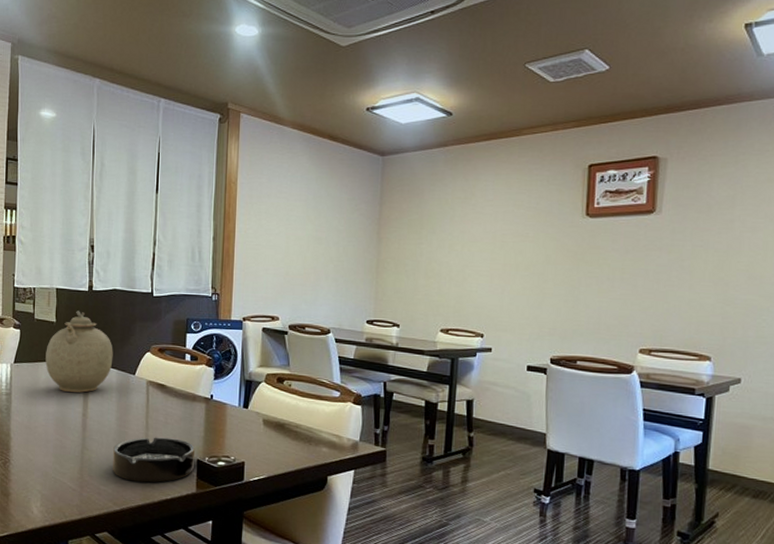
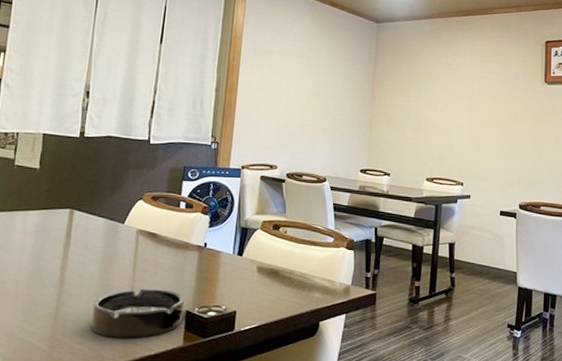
teapot: present [45,311,113,393] -> none [22,157,102,244]

